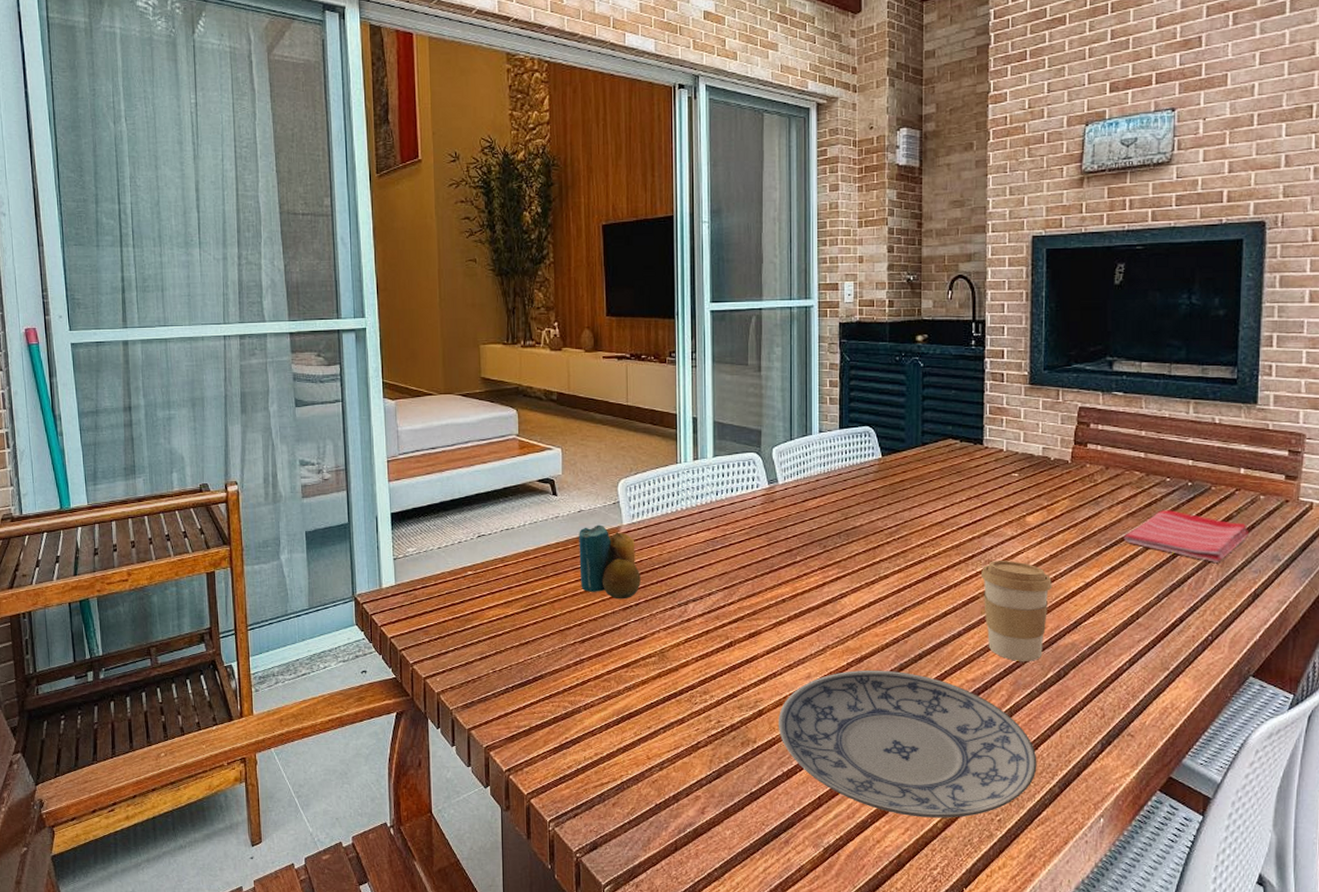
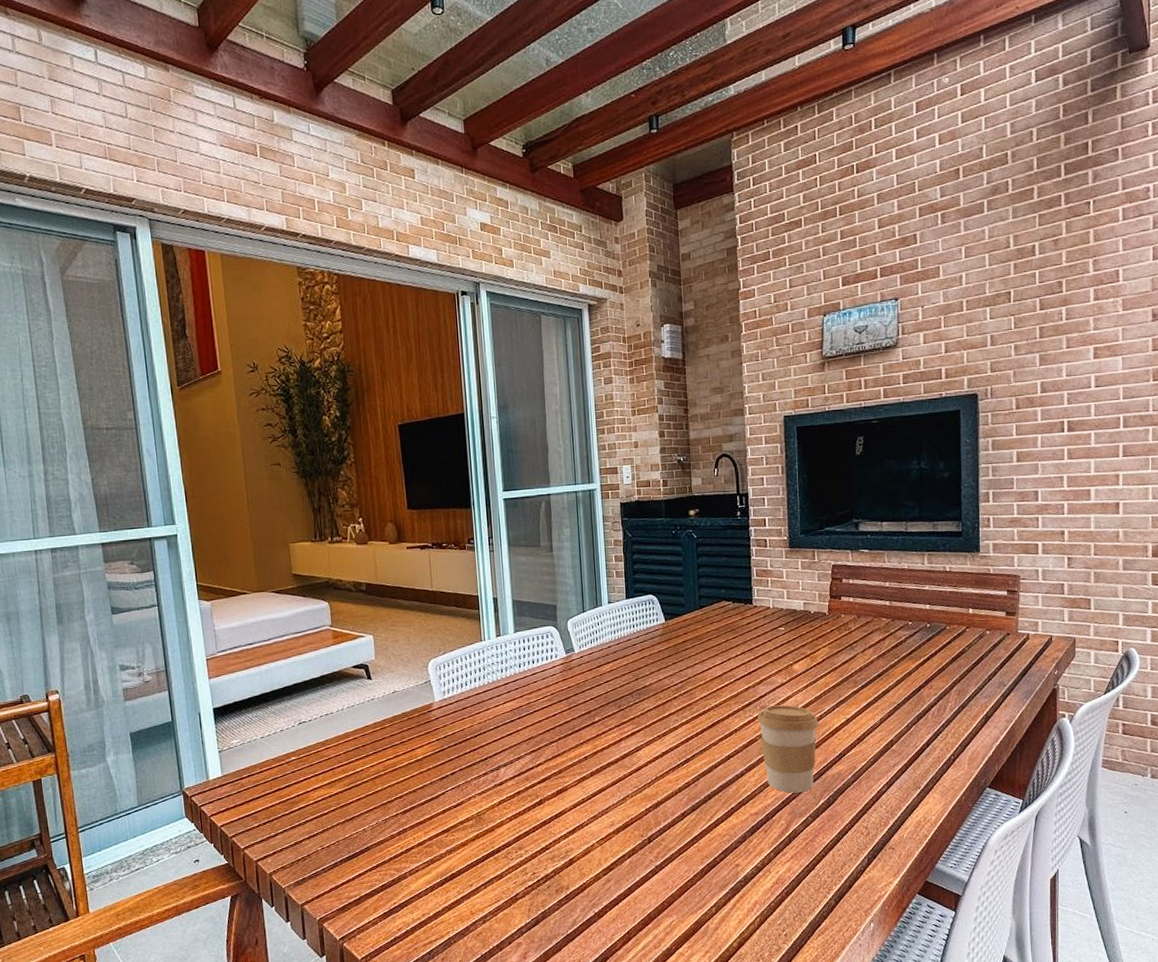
candle: present [579,524,641,599] -> none [394,703,455,771]
plate: present [778,669,1037,818] -> none [587,812,815,940]
dish towel: present [1123,510,1250,563] -> none [876,649,980,692]

